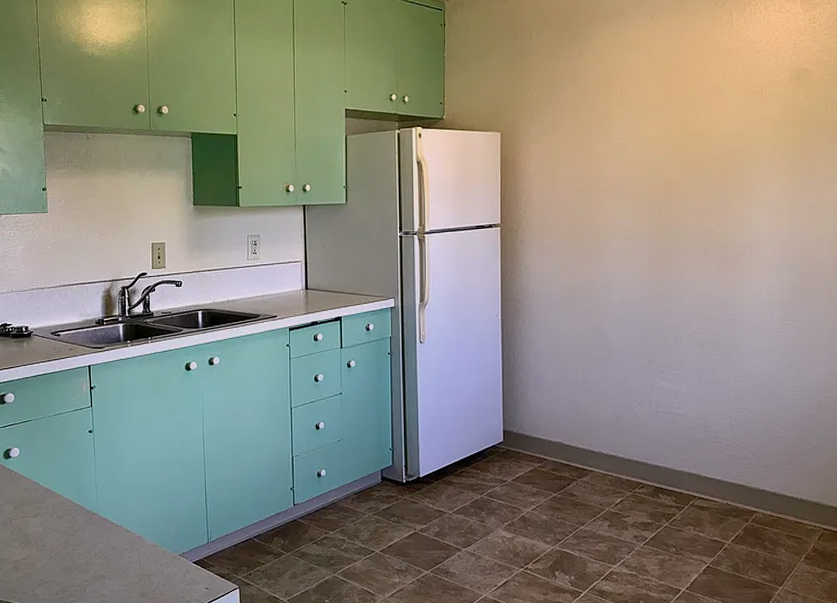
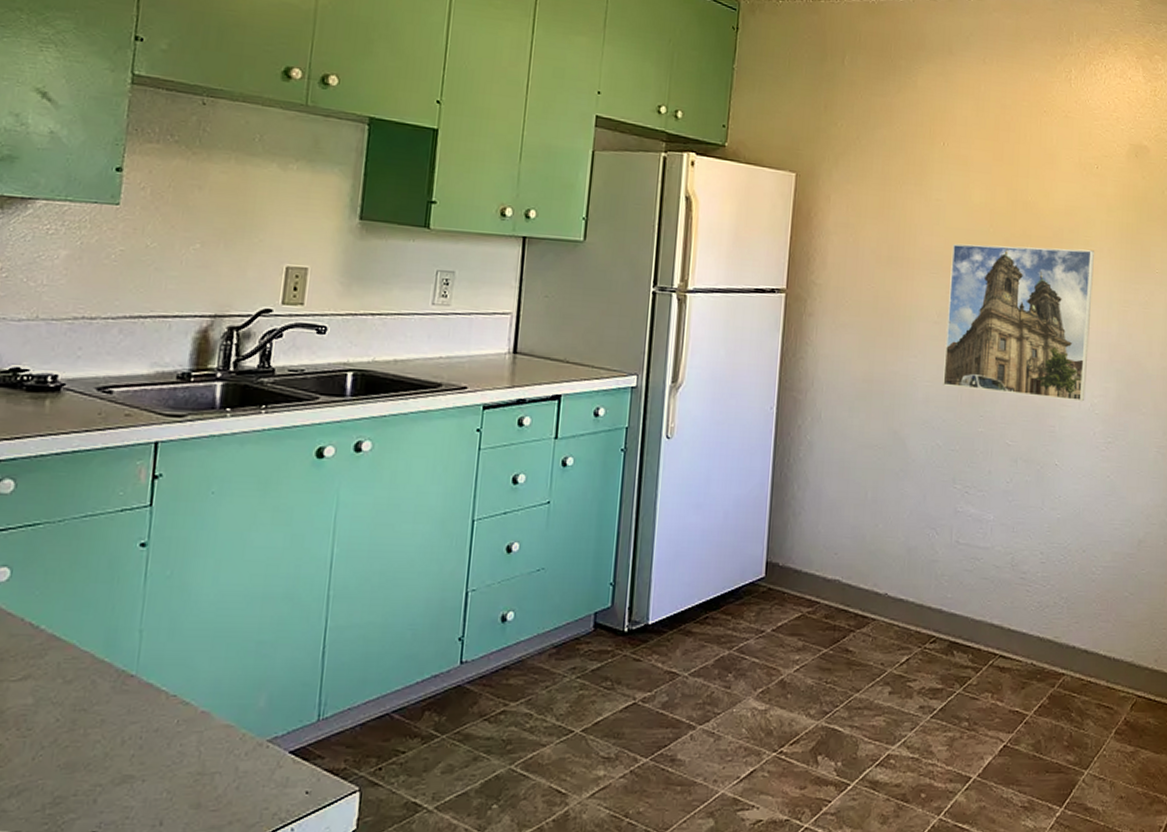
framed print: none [634,165,763,293] -> present [943,243,1094,402]

